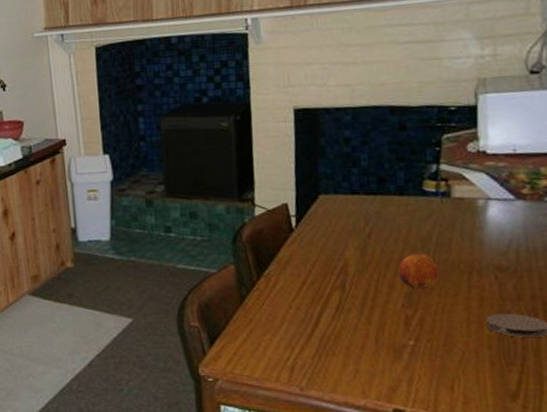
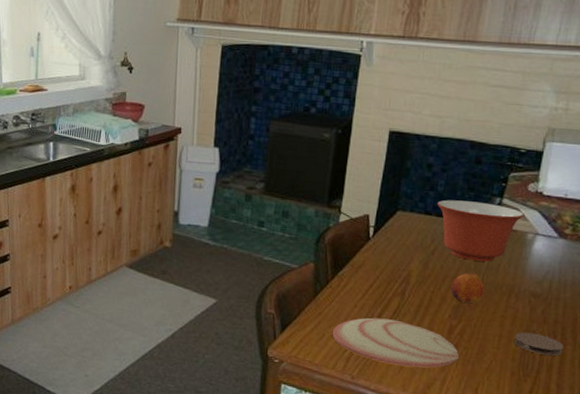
plate: none [268,317,424,370] -> present [332,318,460,368]
mixing bowl: none [363,172,469,239] -> present [437,199,525,262]

